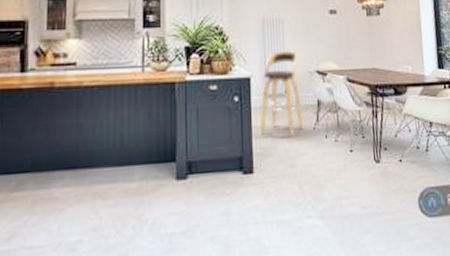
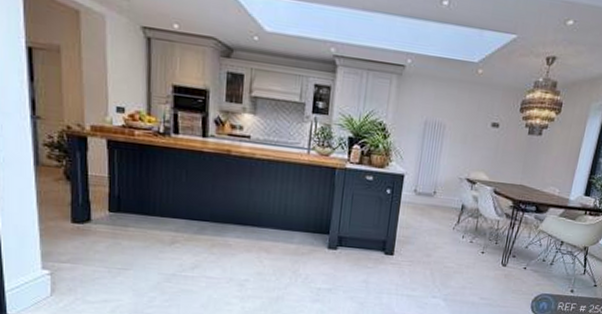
bar stool: present [260,49,304,138] -> none [405,155,452,233]

